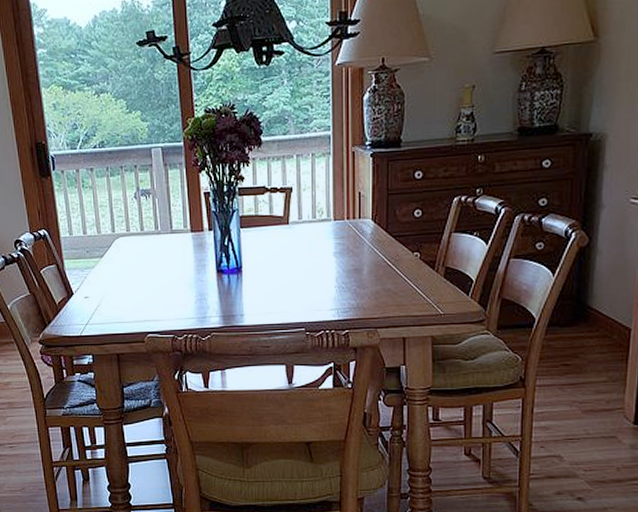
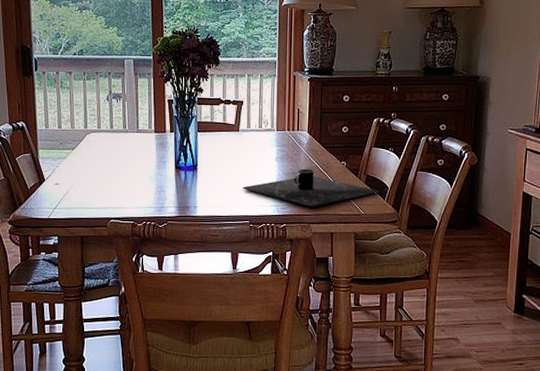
place setting: none [295,263,462,310] -> present [242,169,380,208]

